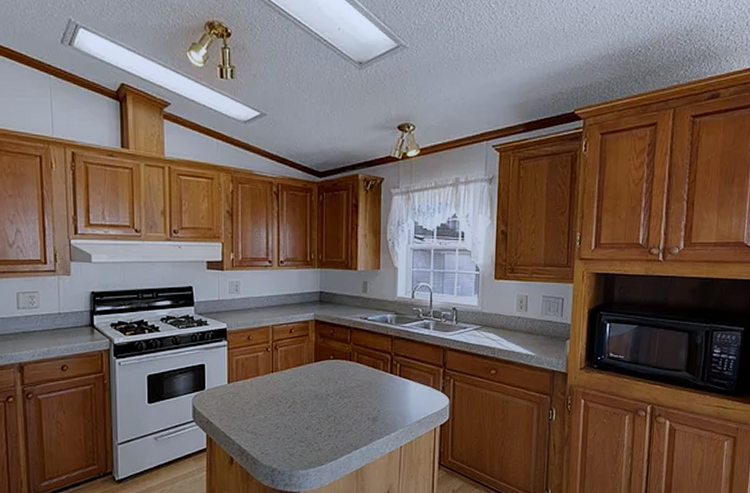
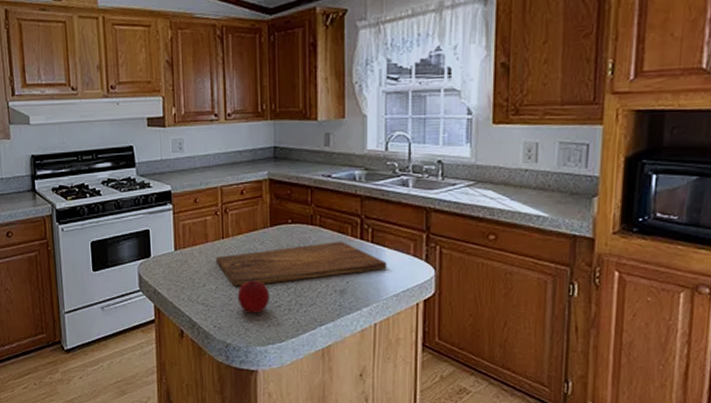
cutting board: none [266,375,412,416] -> present [216,241,387,287]
apple: none [284,407,313,440] -> present [237,277,270,314]

